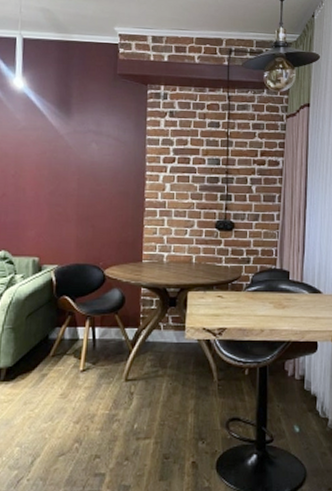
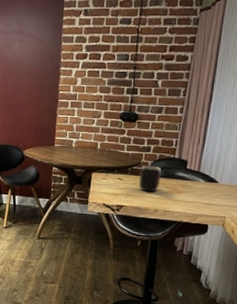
mug: none [240,278,264,310] -> present [138,165,162,193]

